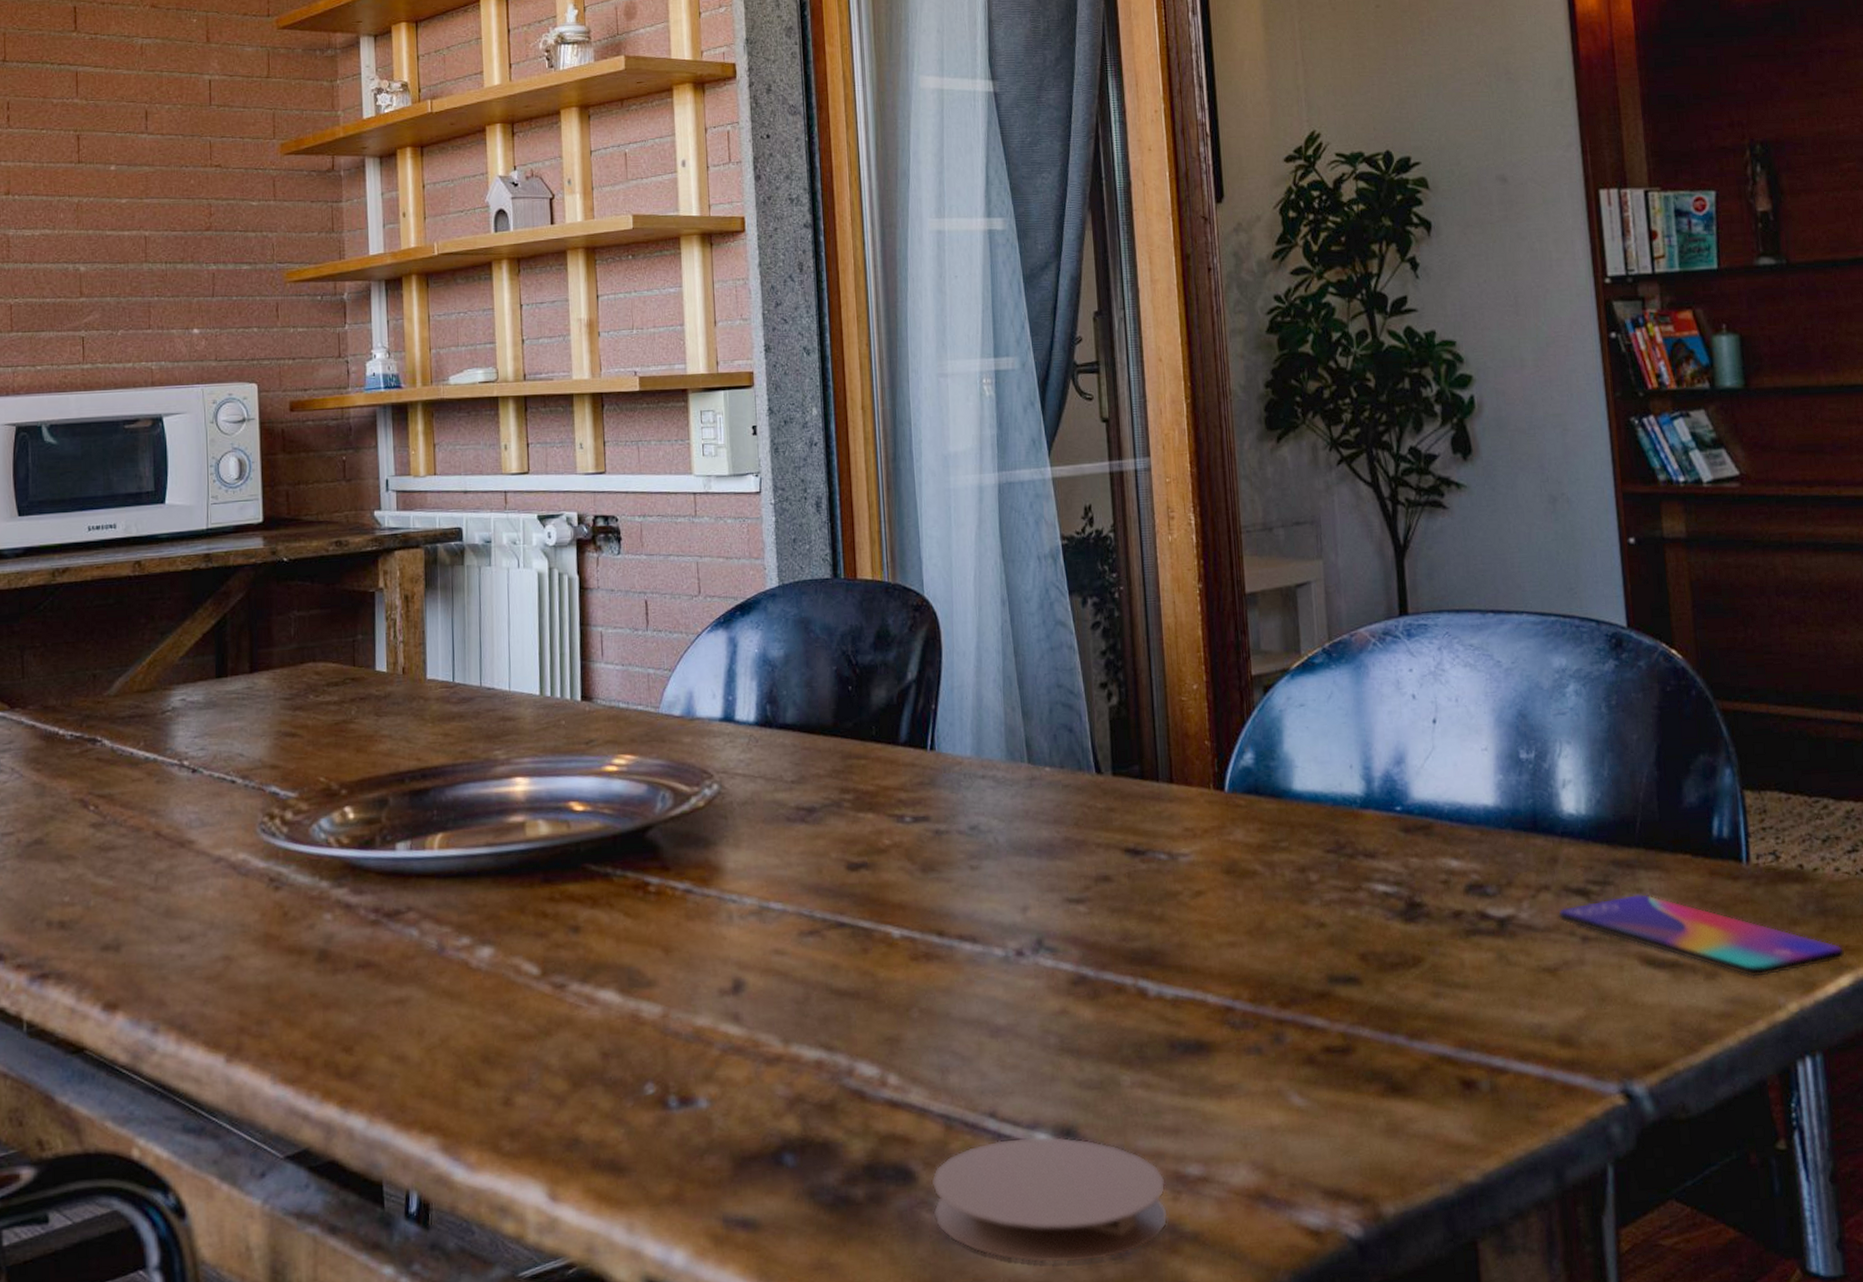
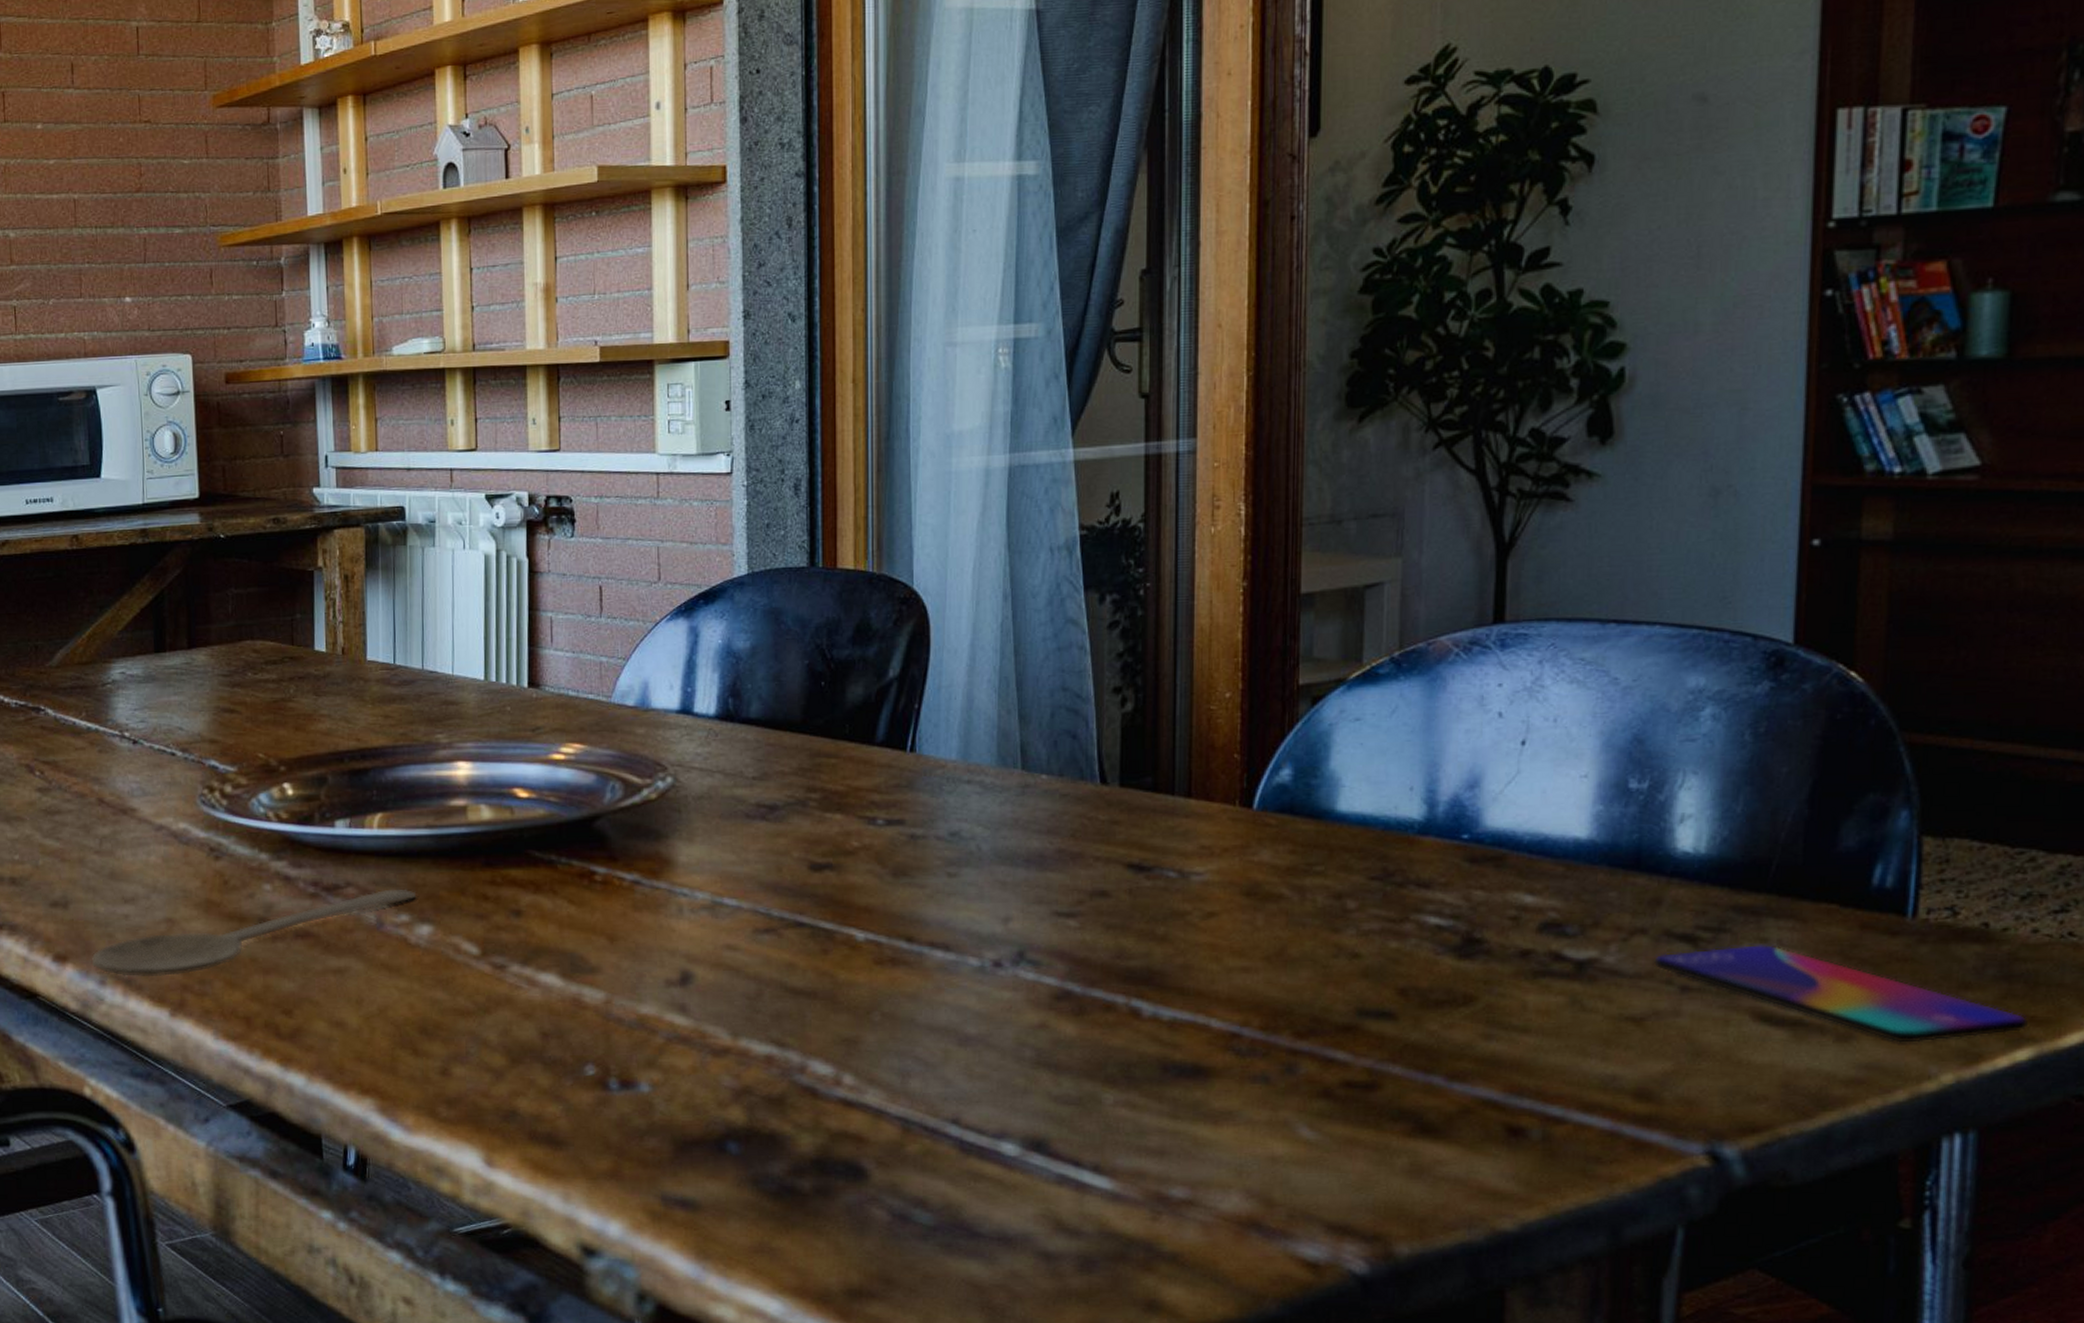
wooden spoon: none [143,910,478,1022] -> present [91,888,417,977]
coaster: present [931,1136,1168,1264] -> none [884,1145,1144,1271]

